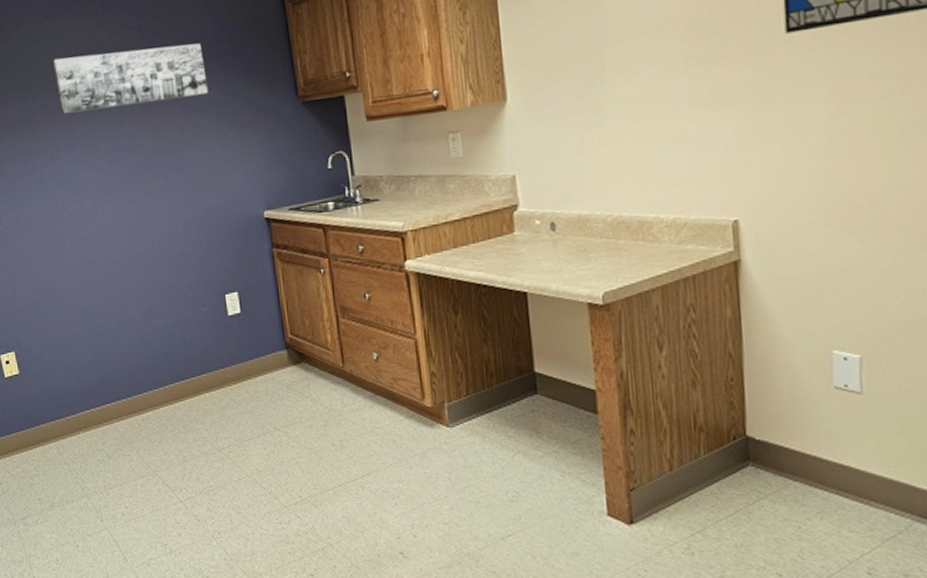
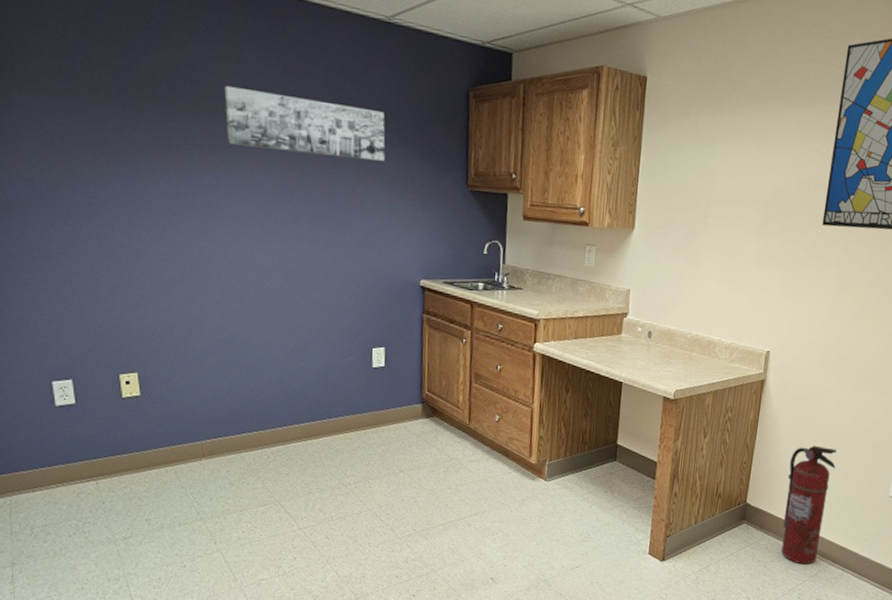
fire extinguisher: none [806,343,891,522] -> present [781,445,838,565]

